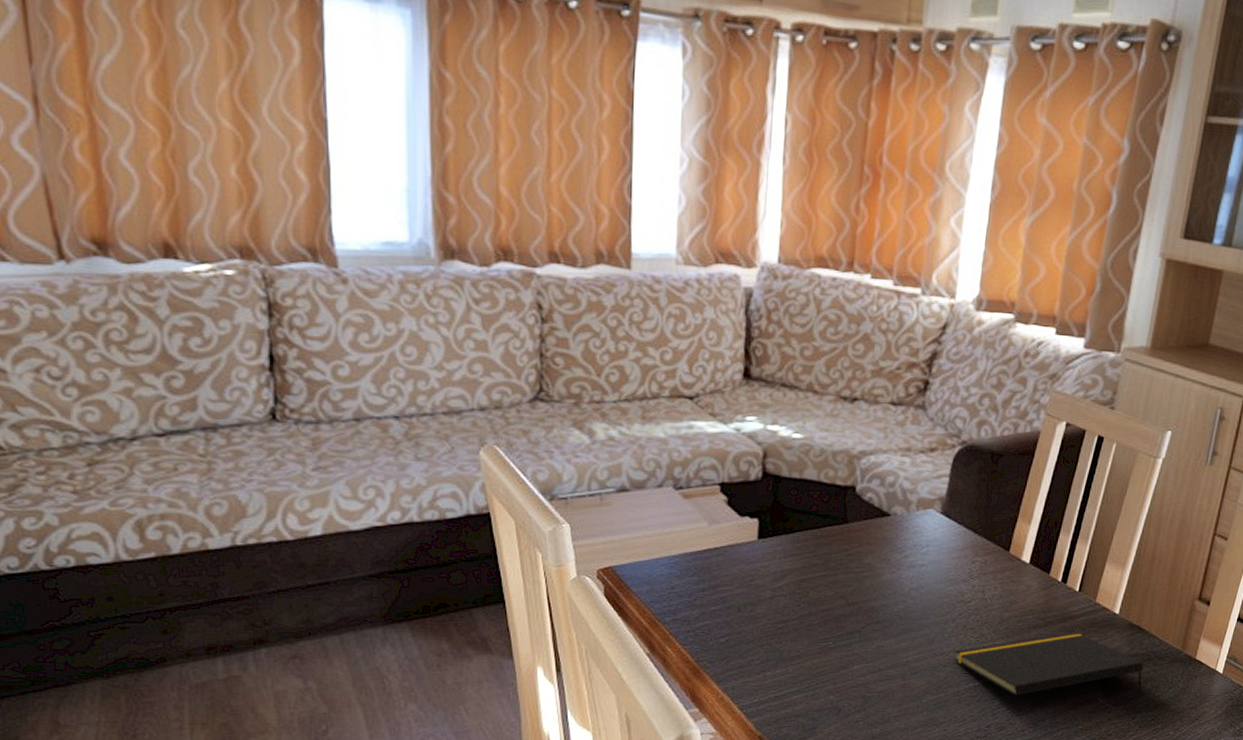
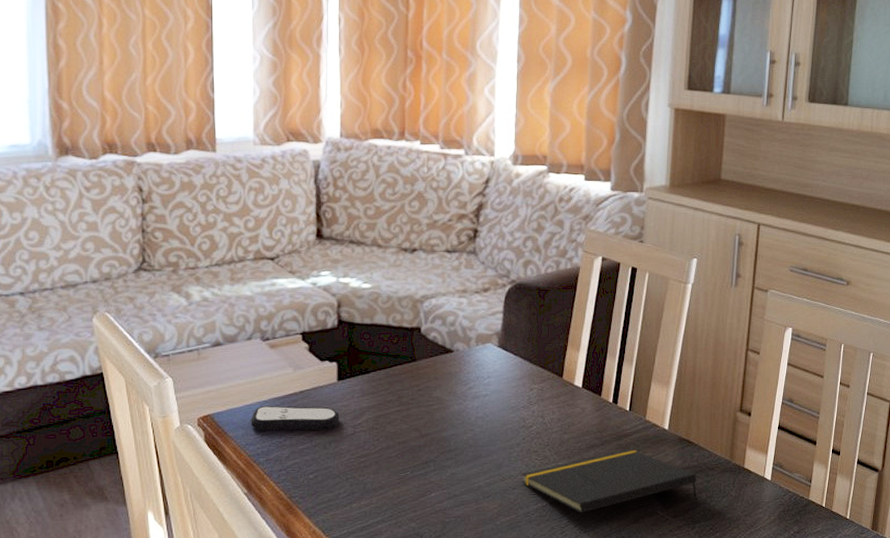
remote control: none [657,560,758,591] -> present [251,405,339,431]

